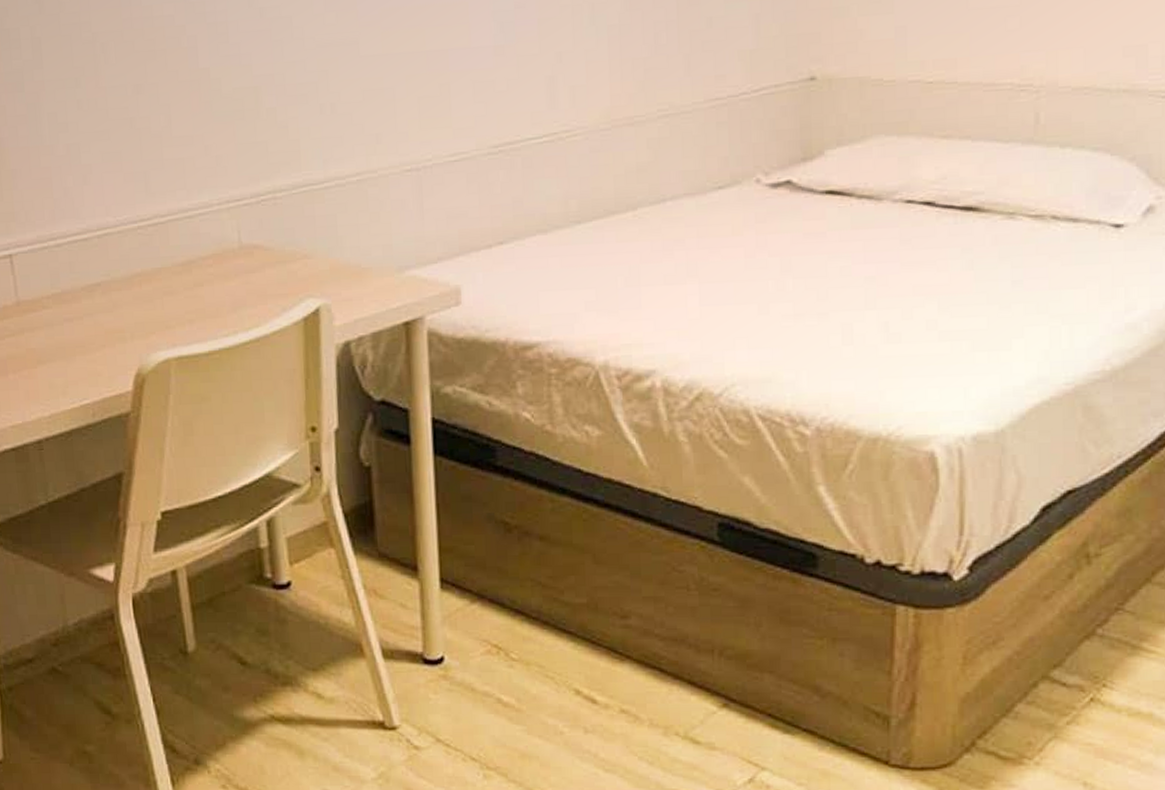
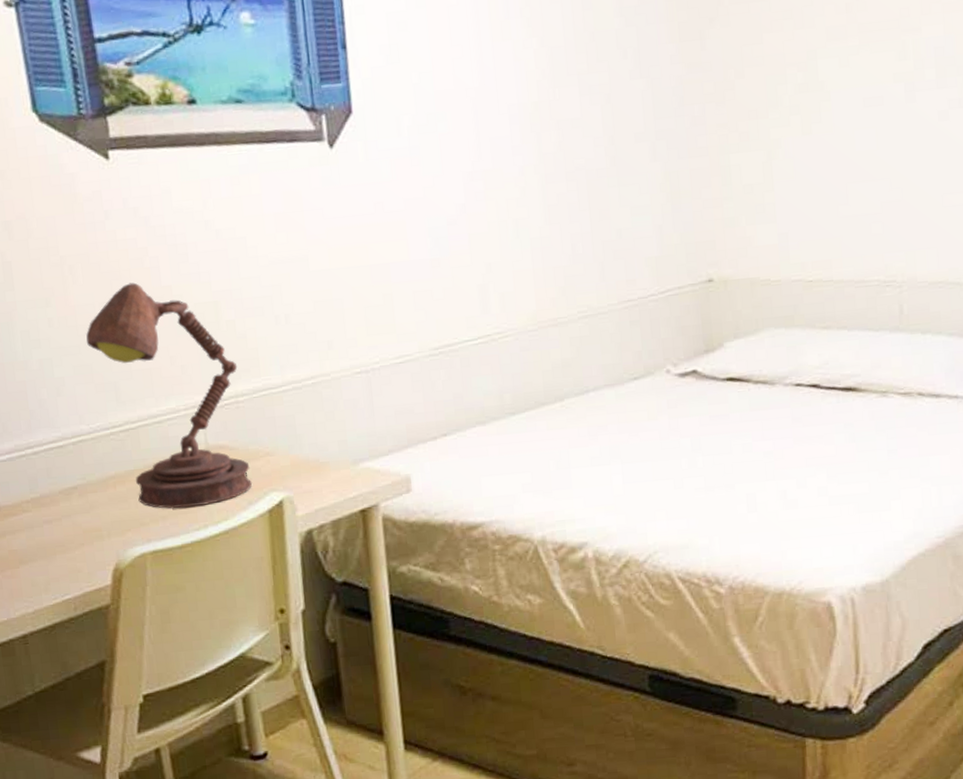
desk lamp: none [116,63,287,312] -> present [86,282,252,509]

